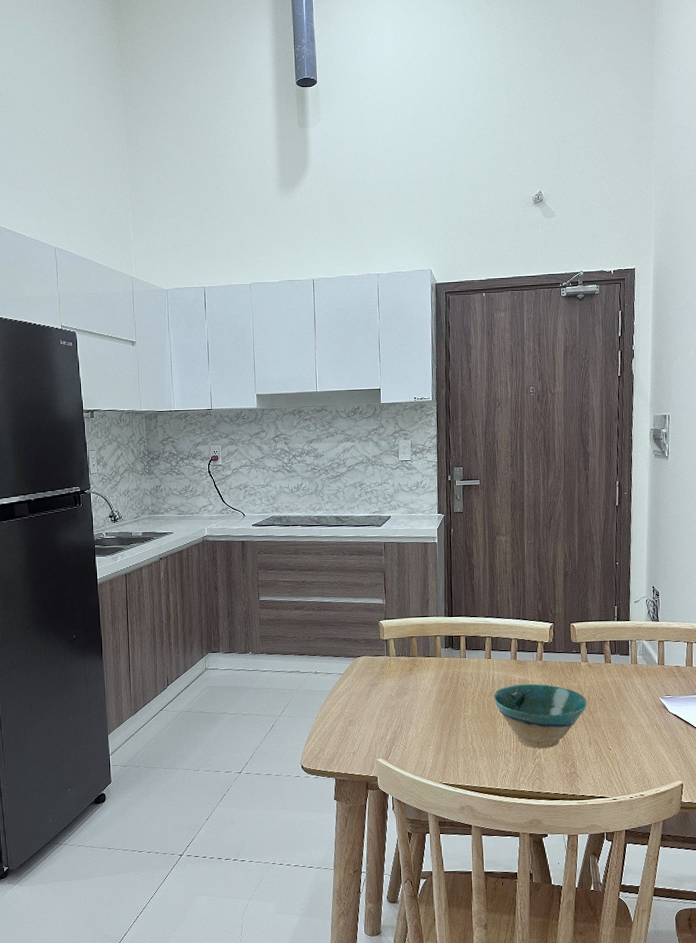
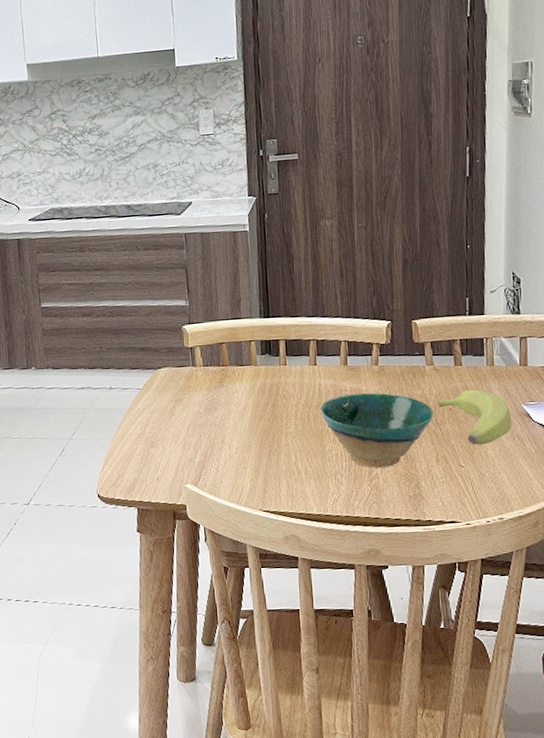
banana: none [591,684,652,731] -> present [437,389,512,445]

